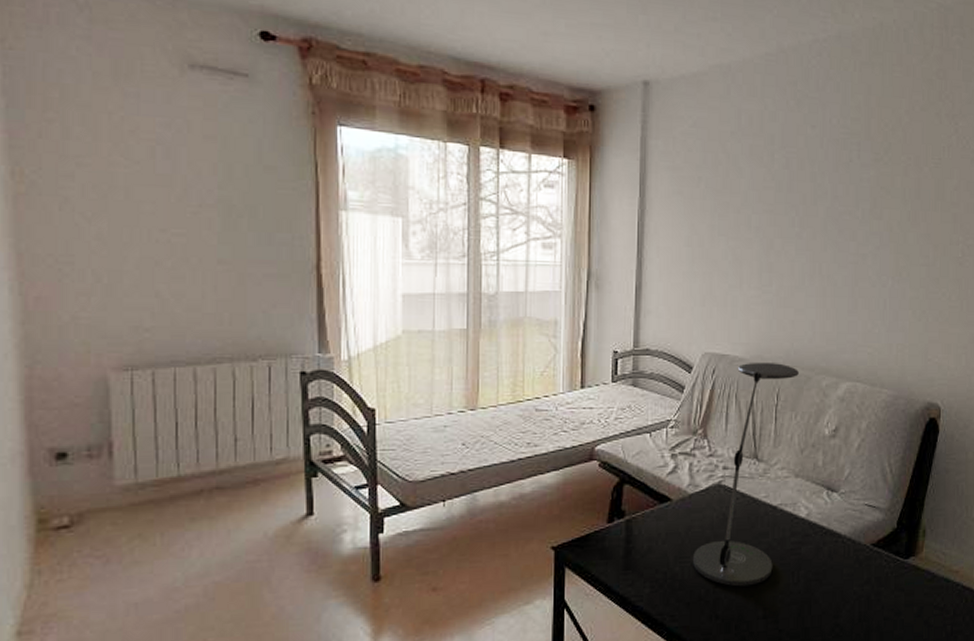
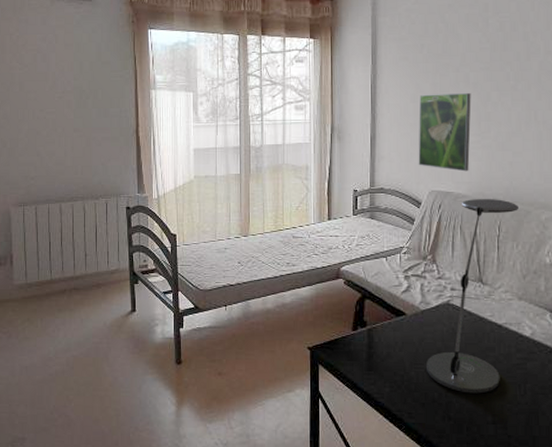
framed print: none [691,237,753,331] -> present [418,93,471,172]

